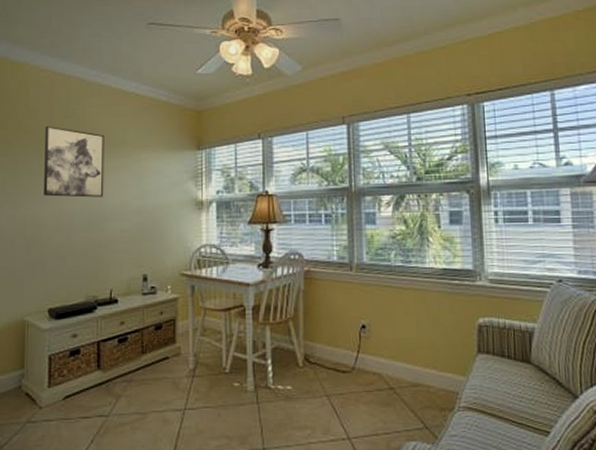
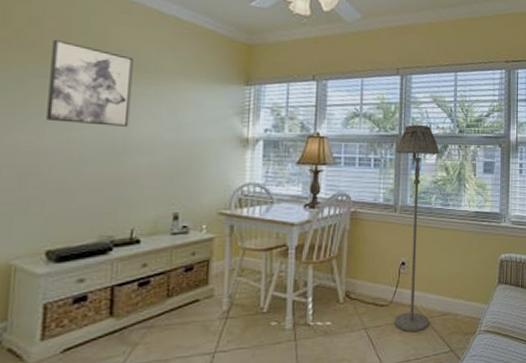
floor lamp: none [346,174,398,404] -> present [394,124,439,333]

